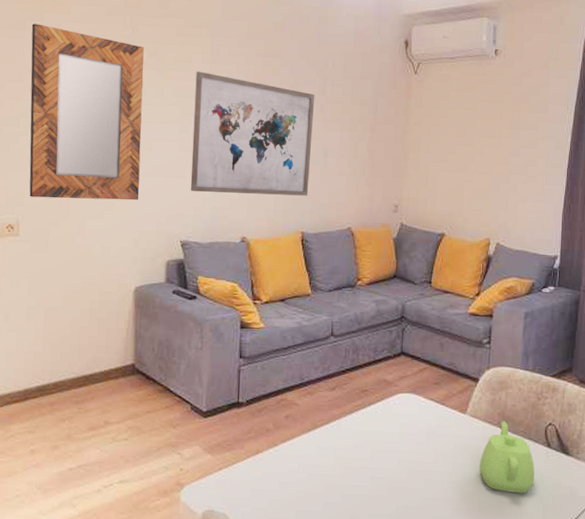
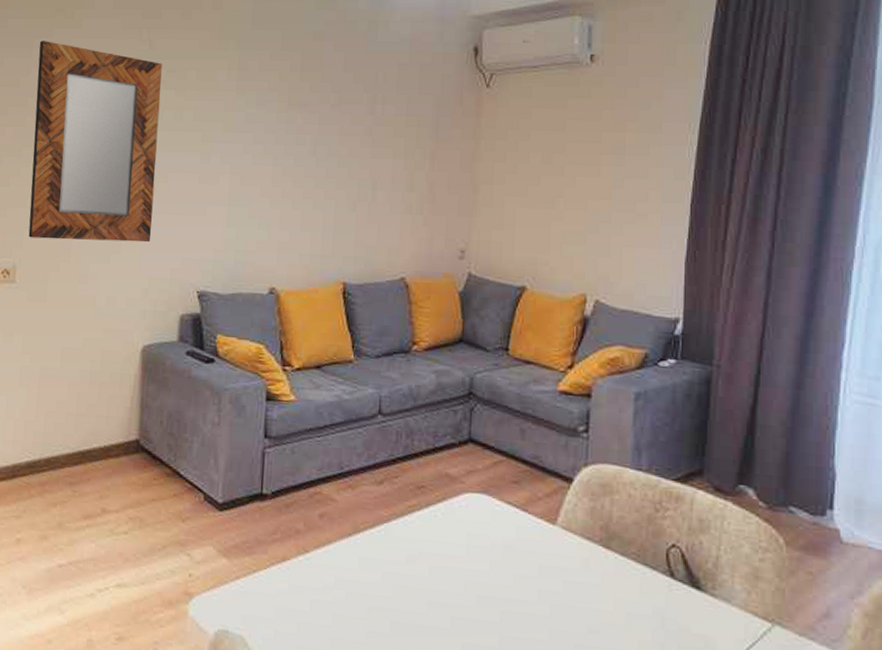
wall art: present [190,71,315,196] -> none [210,90,362,238]
teapot: present [480,421,535,493] -> none [575,537,652,640]

